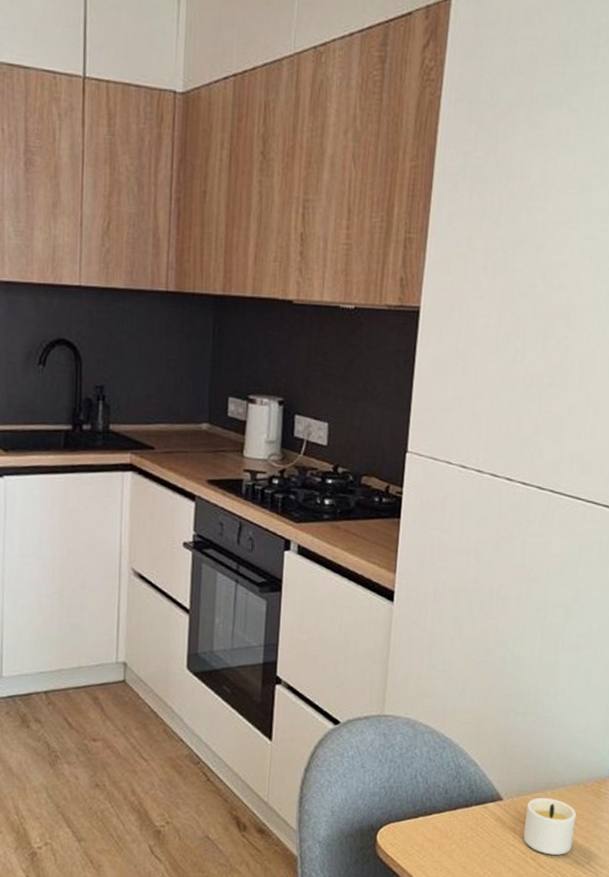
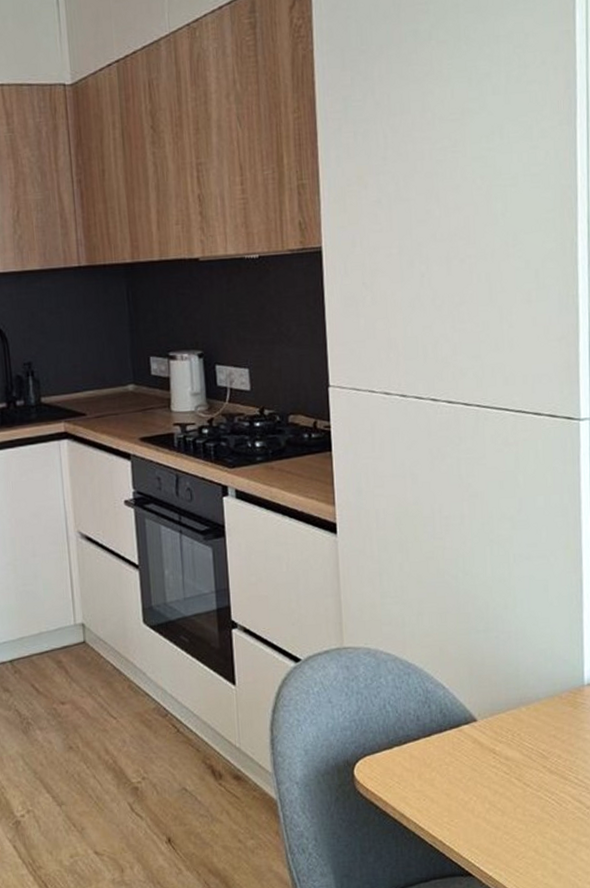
candle: present [523,797,577,855] -> none [503,713,557,773]

